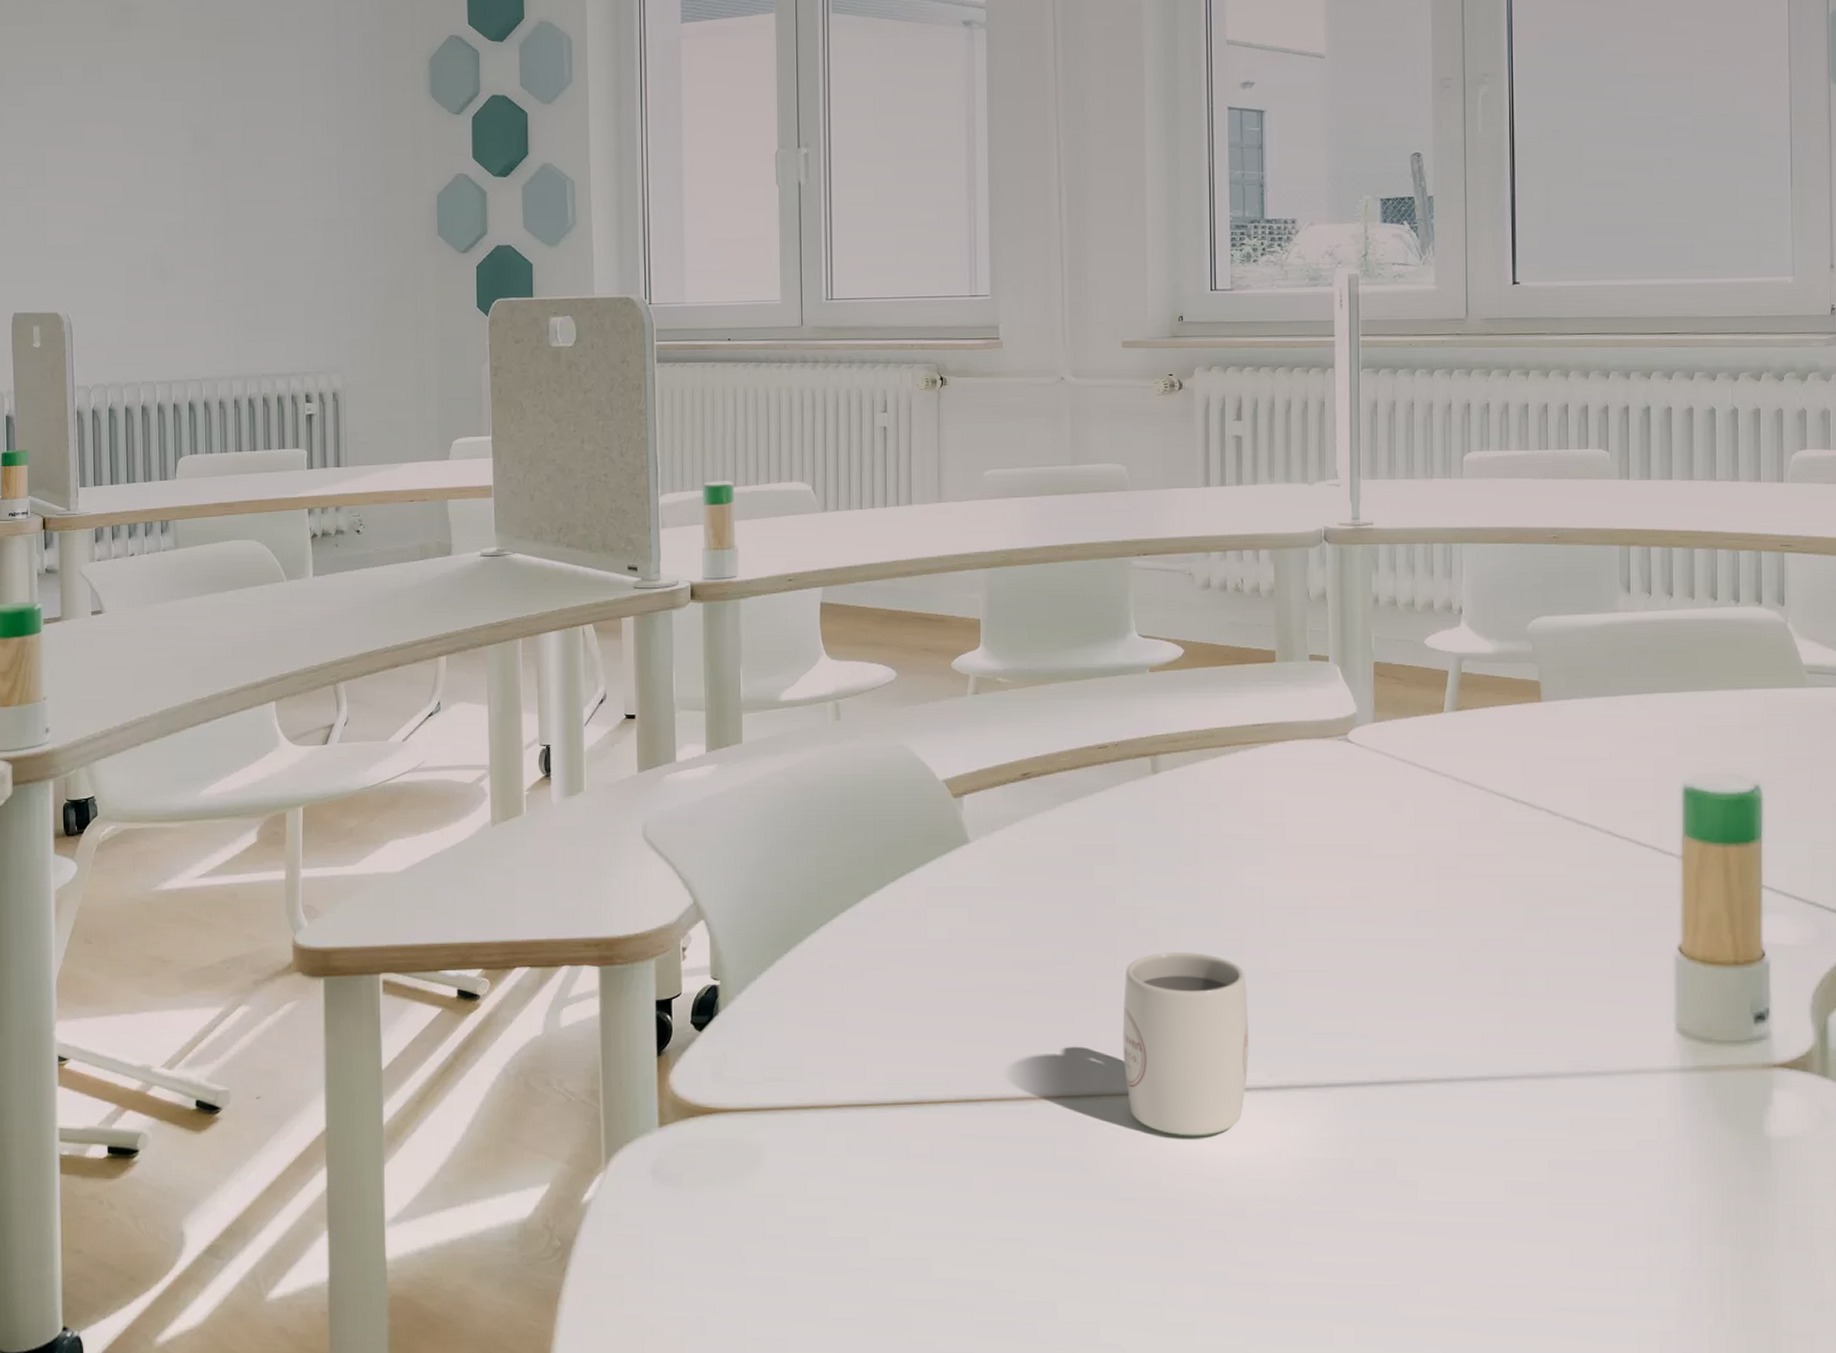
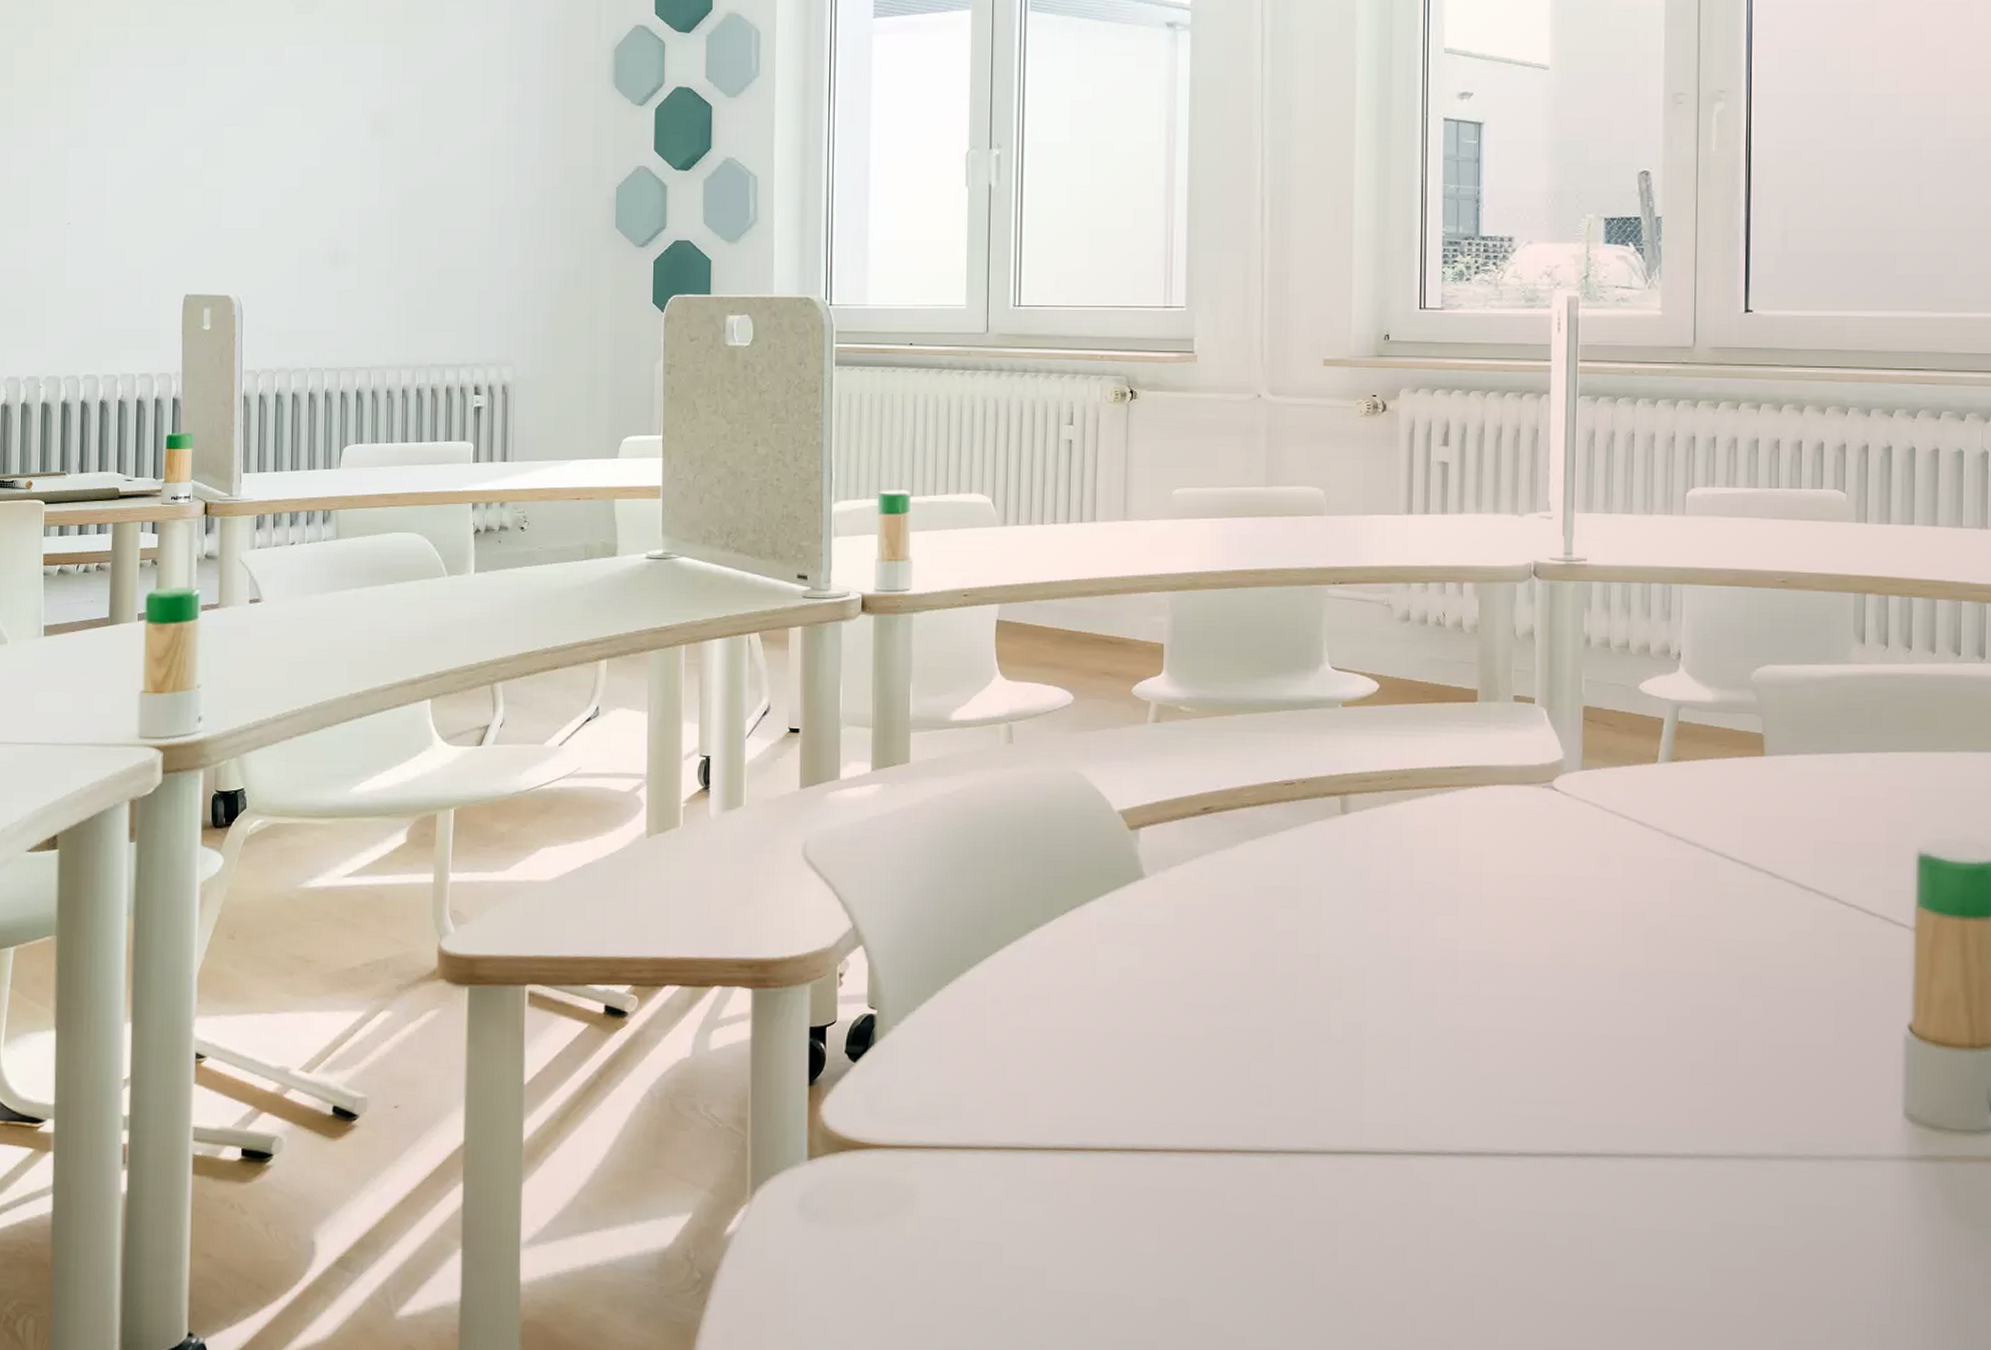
mug: present [1122,951,1249,1136] -> none [1300,1003,1437,1201]

